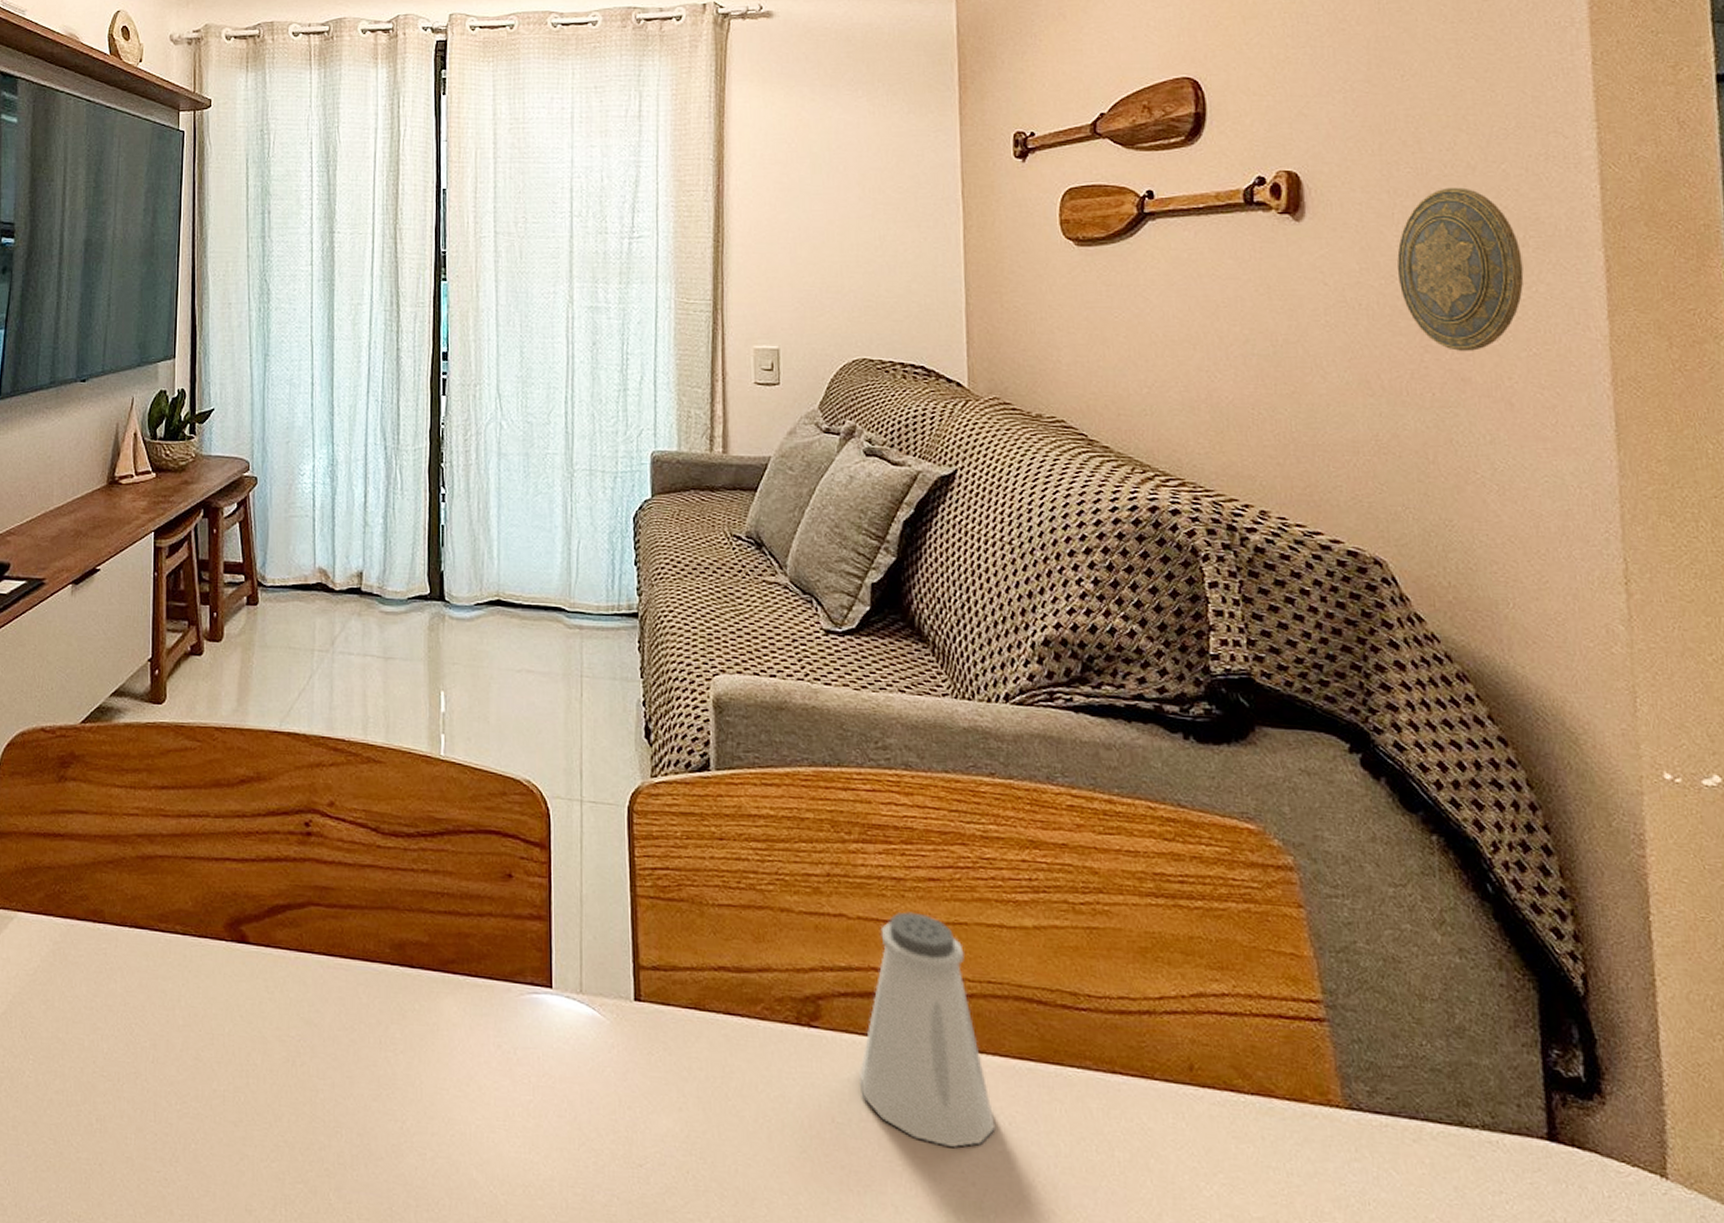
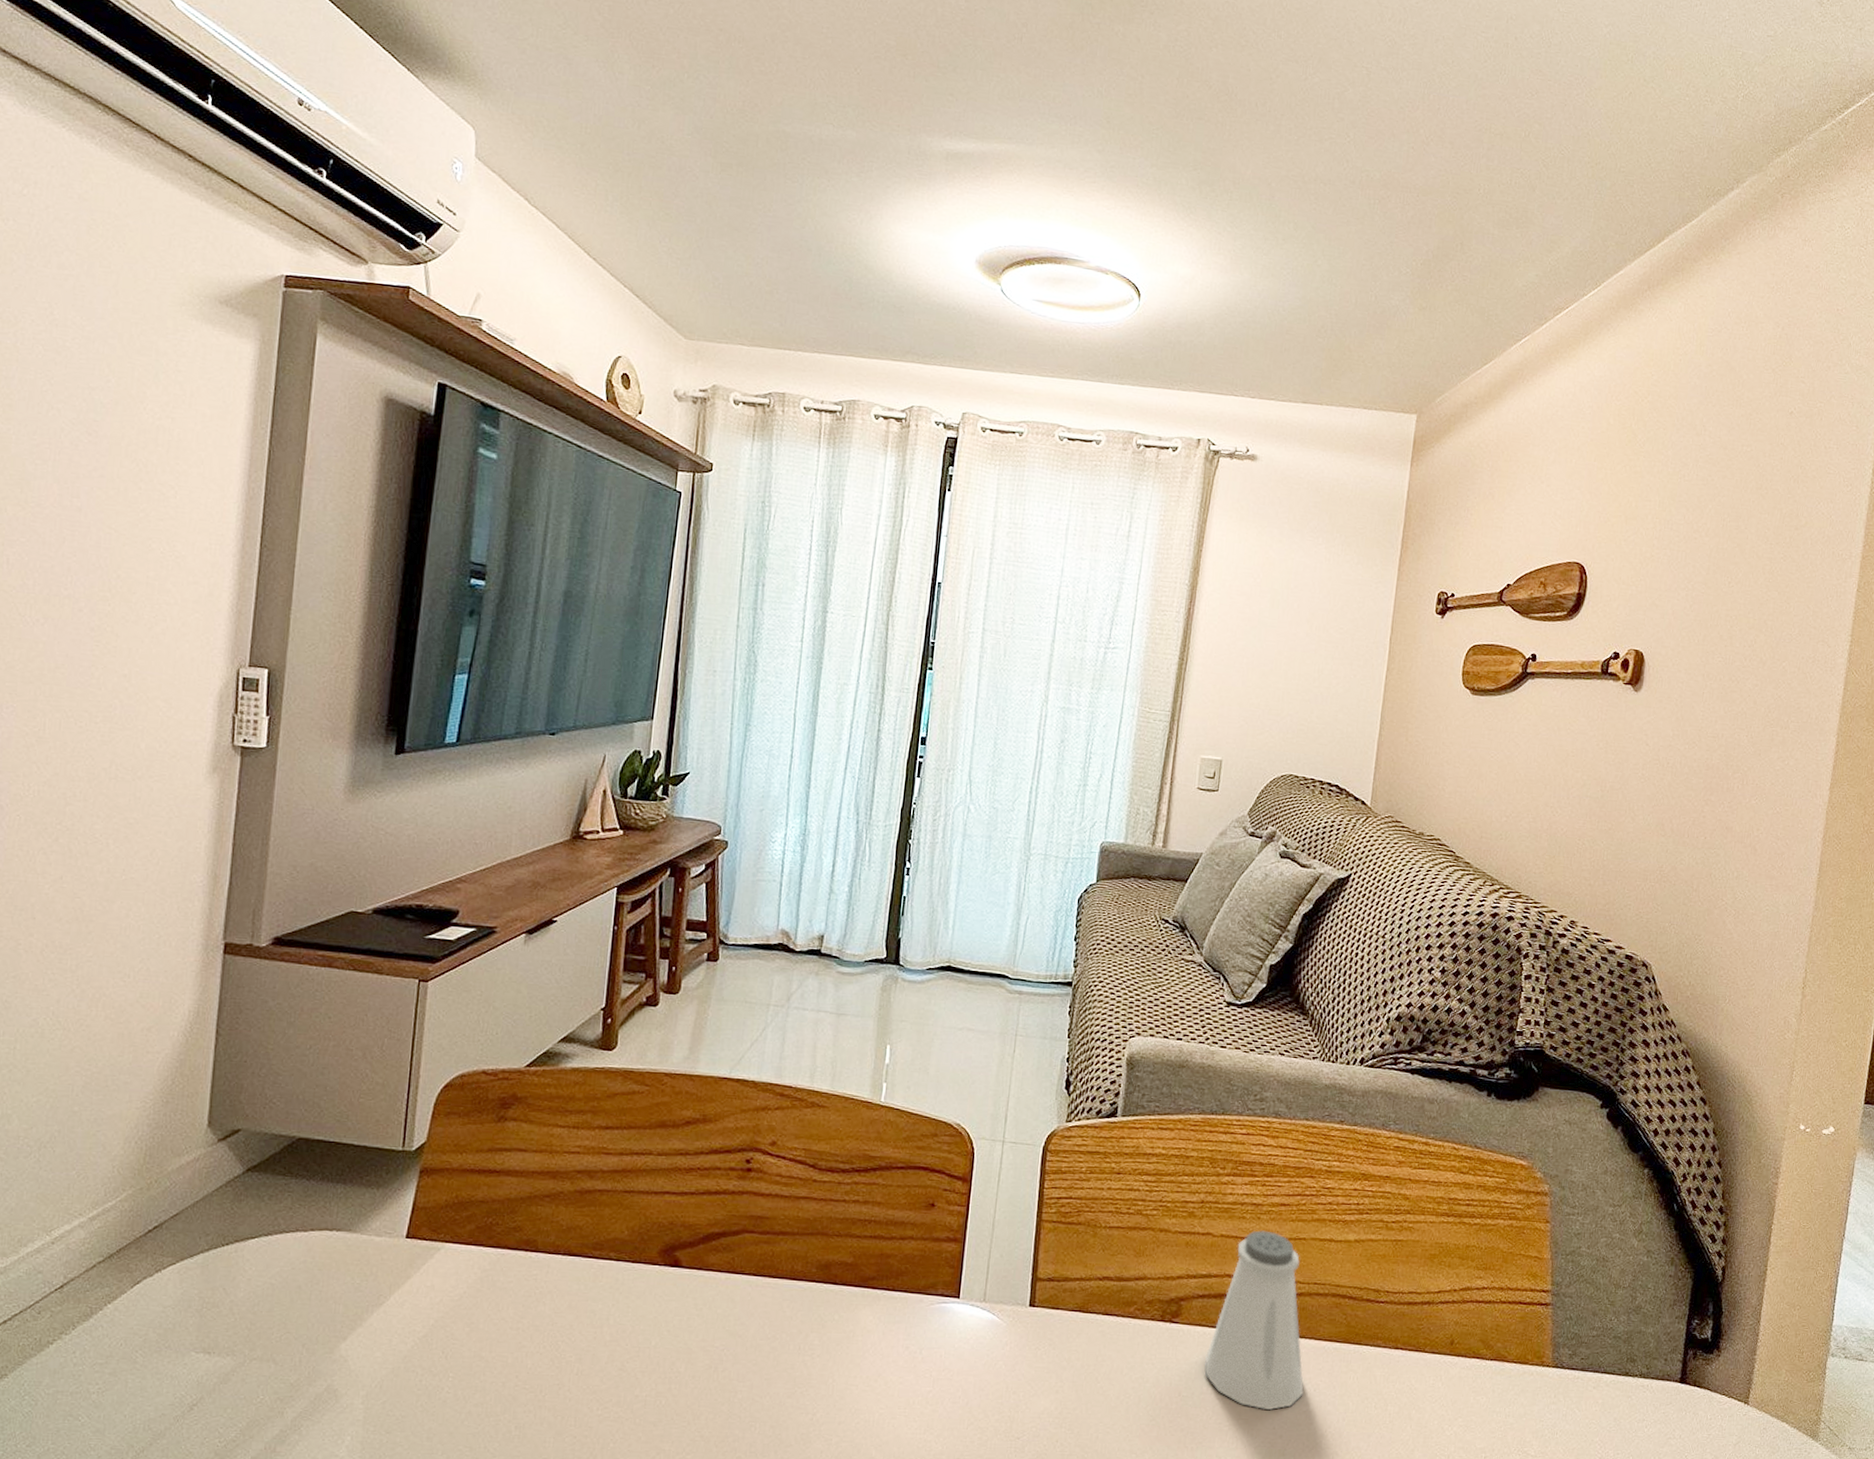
decorative plate: present [1397,187,1524,351] -> none [1697,676,1784,807]

